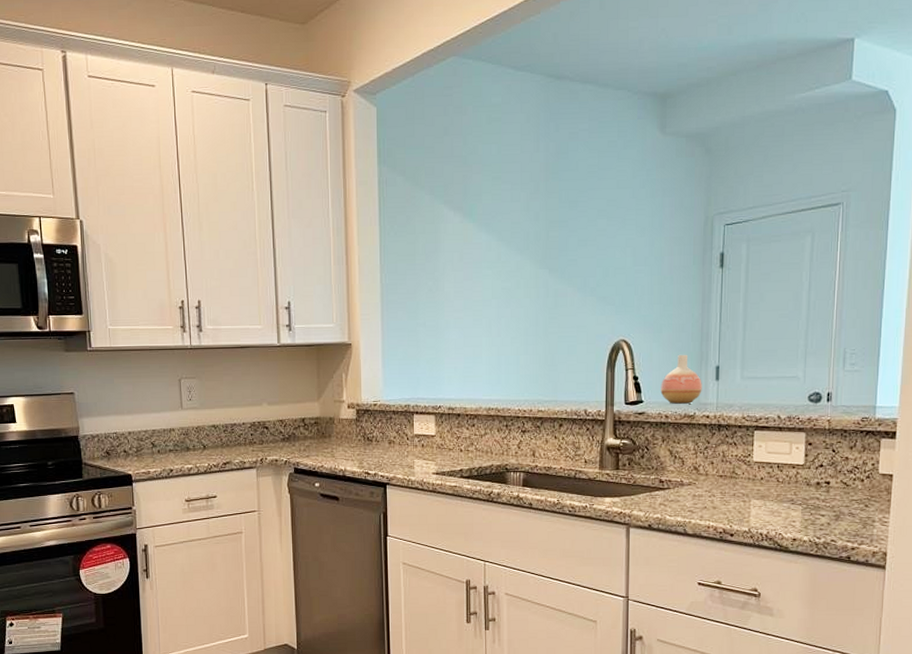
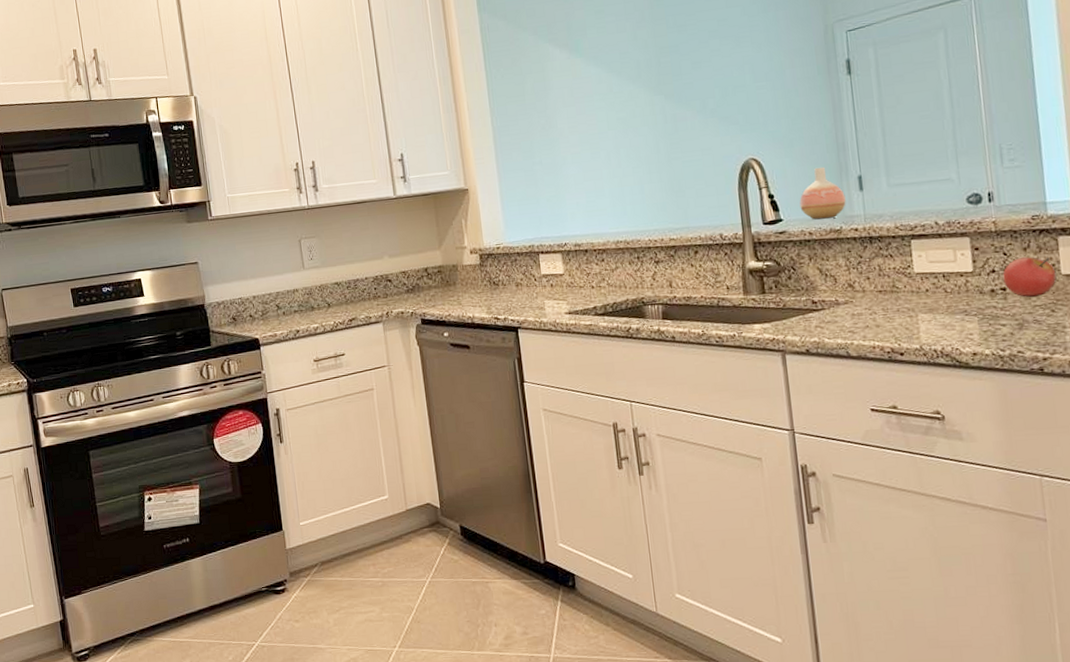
fruit: none [829,455,874,493] -> present [1003,257,1057,298]

